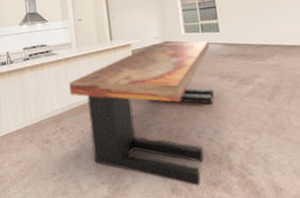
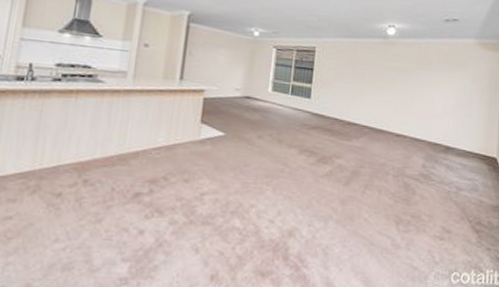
dining table: present [69,40,215,186] -> none [108,95,296,275]

